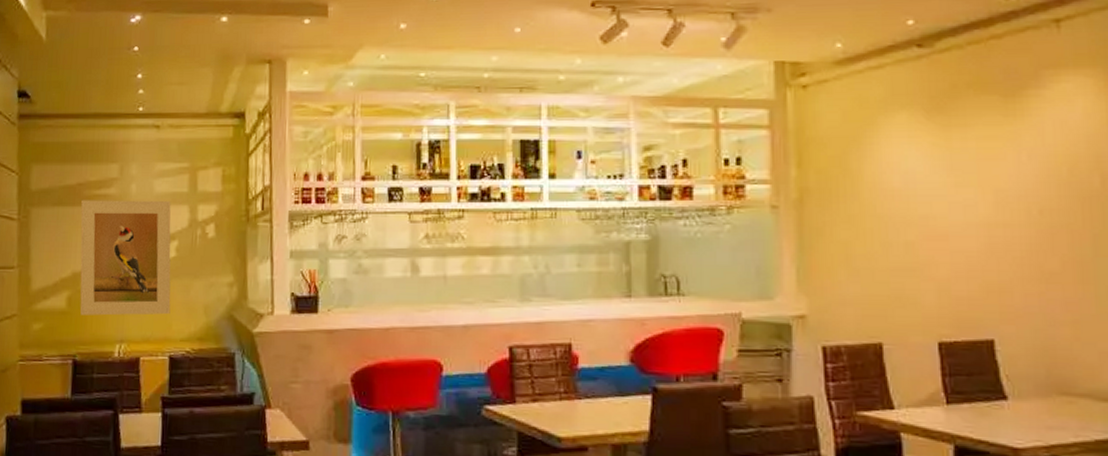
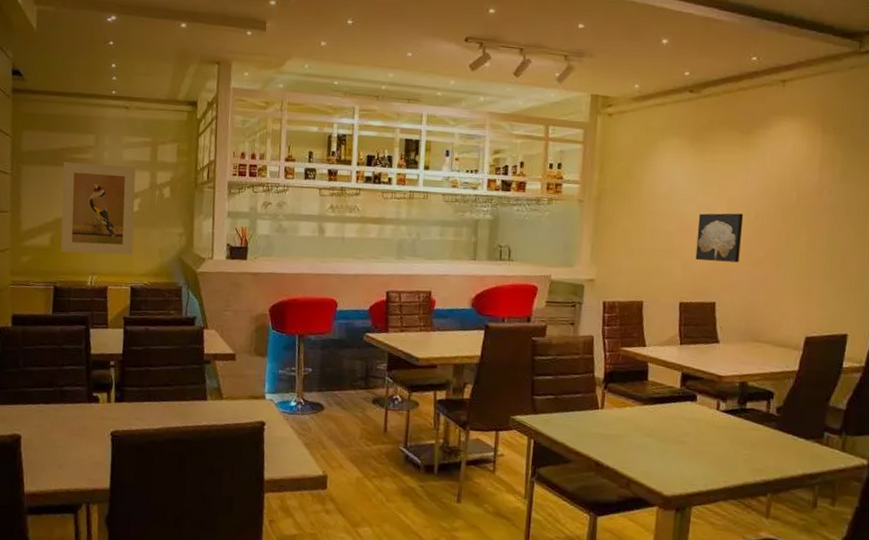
wall art: none [952,210,1023,281] -> present [695,213,744,263]

